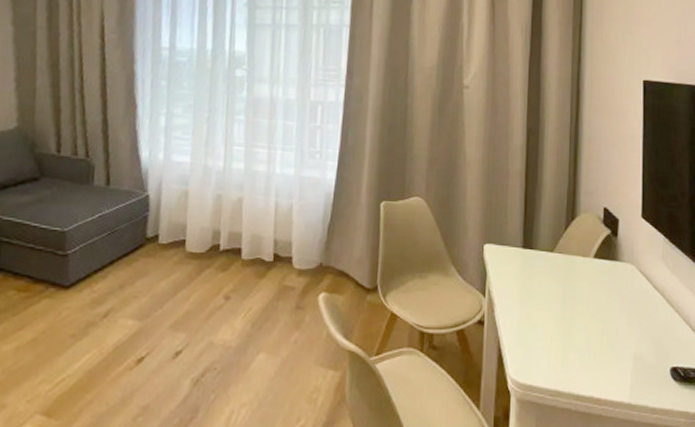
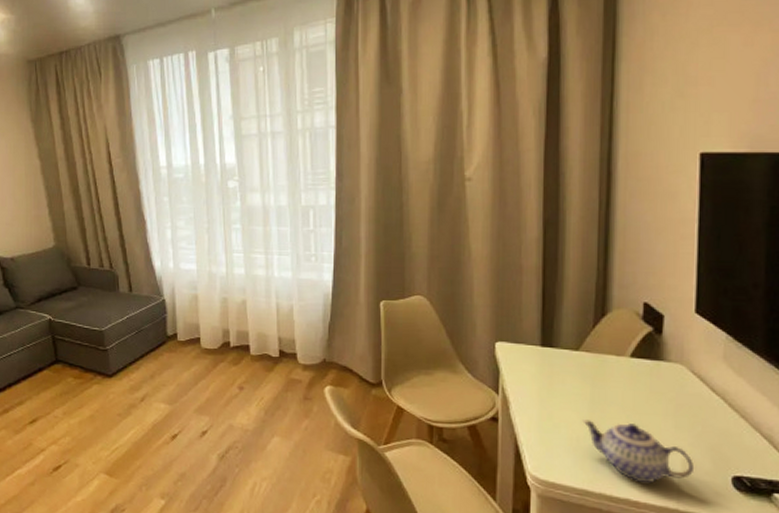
teapot: none [556,319,642,380] -> present [582,419,694,484]

